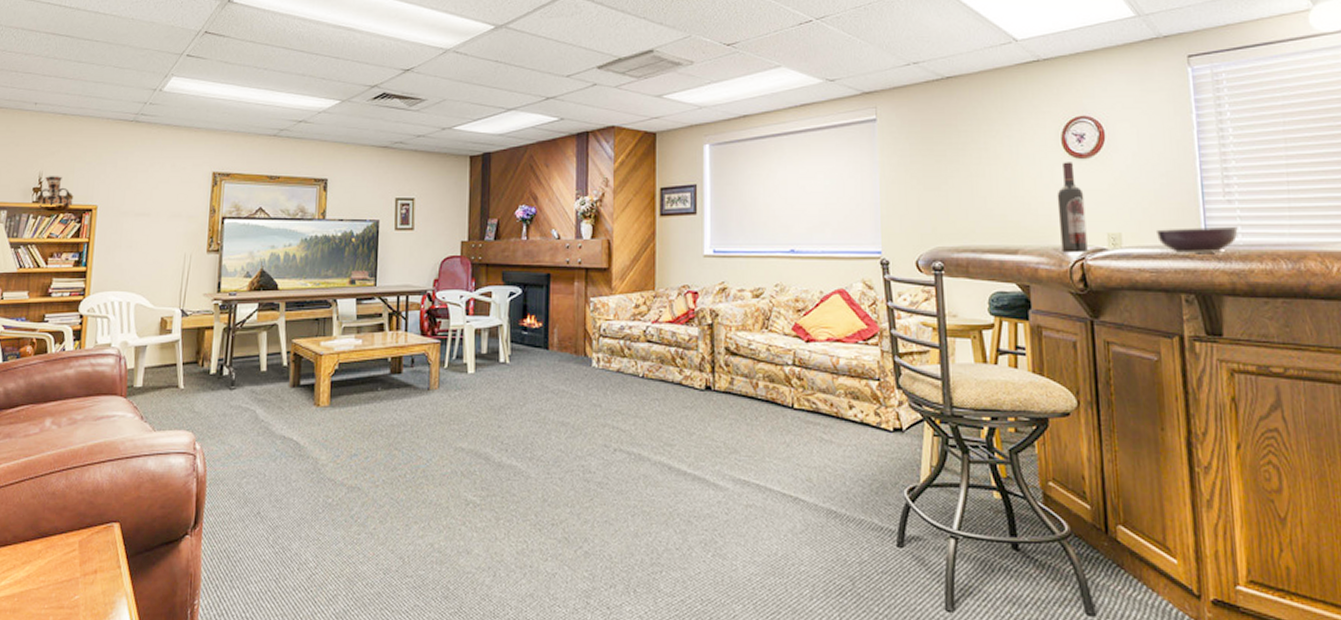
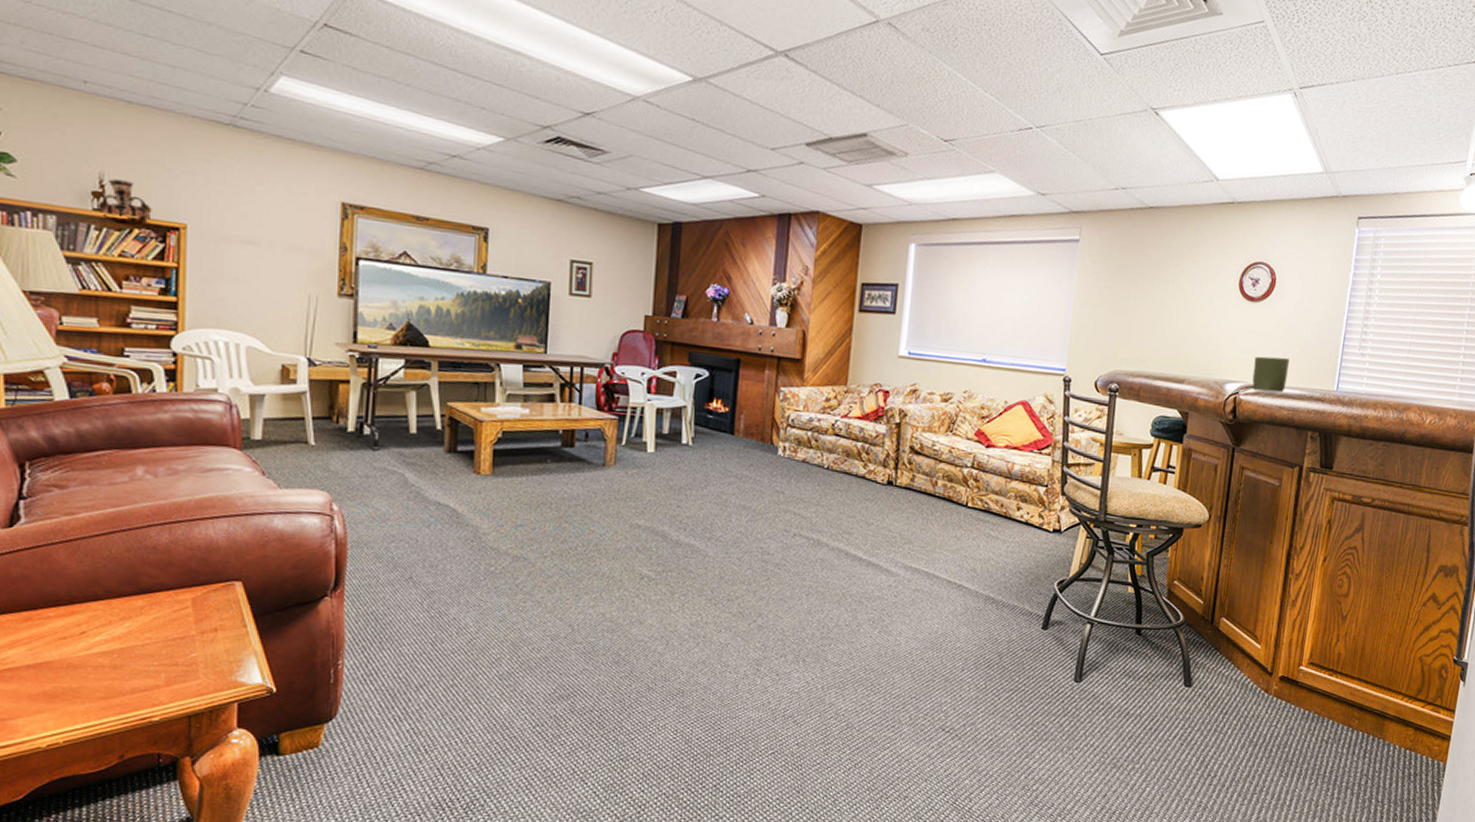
wine bottle: present [1057,162,1088,253] -> none [1220,303,1249,388]
mug: none [1097,214,1142,254] -> present [1252,356,1289,394]
bowl: present [1155,226,1238,253] -> none [1299,373,1364,399]

